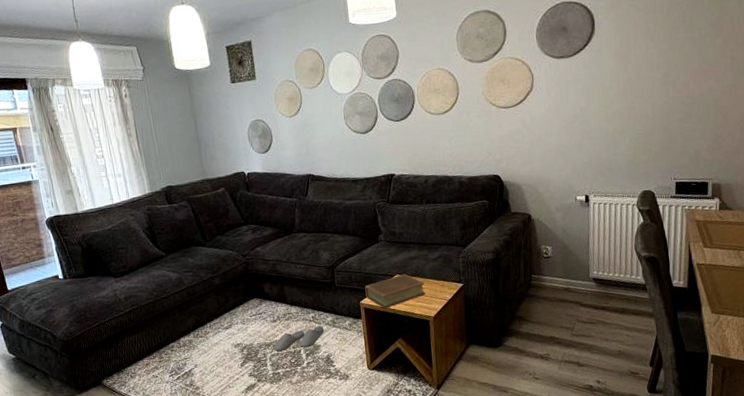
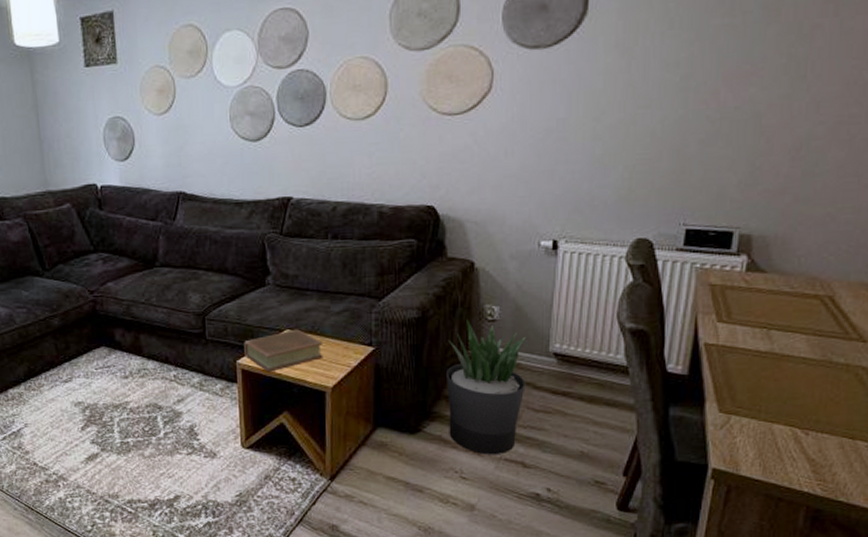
slippers: present [274,326,324,352] -> none [123,388,187,416]
planter: none [517,257,575,359] -> present [445,319,526,454]

